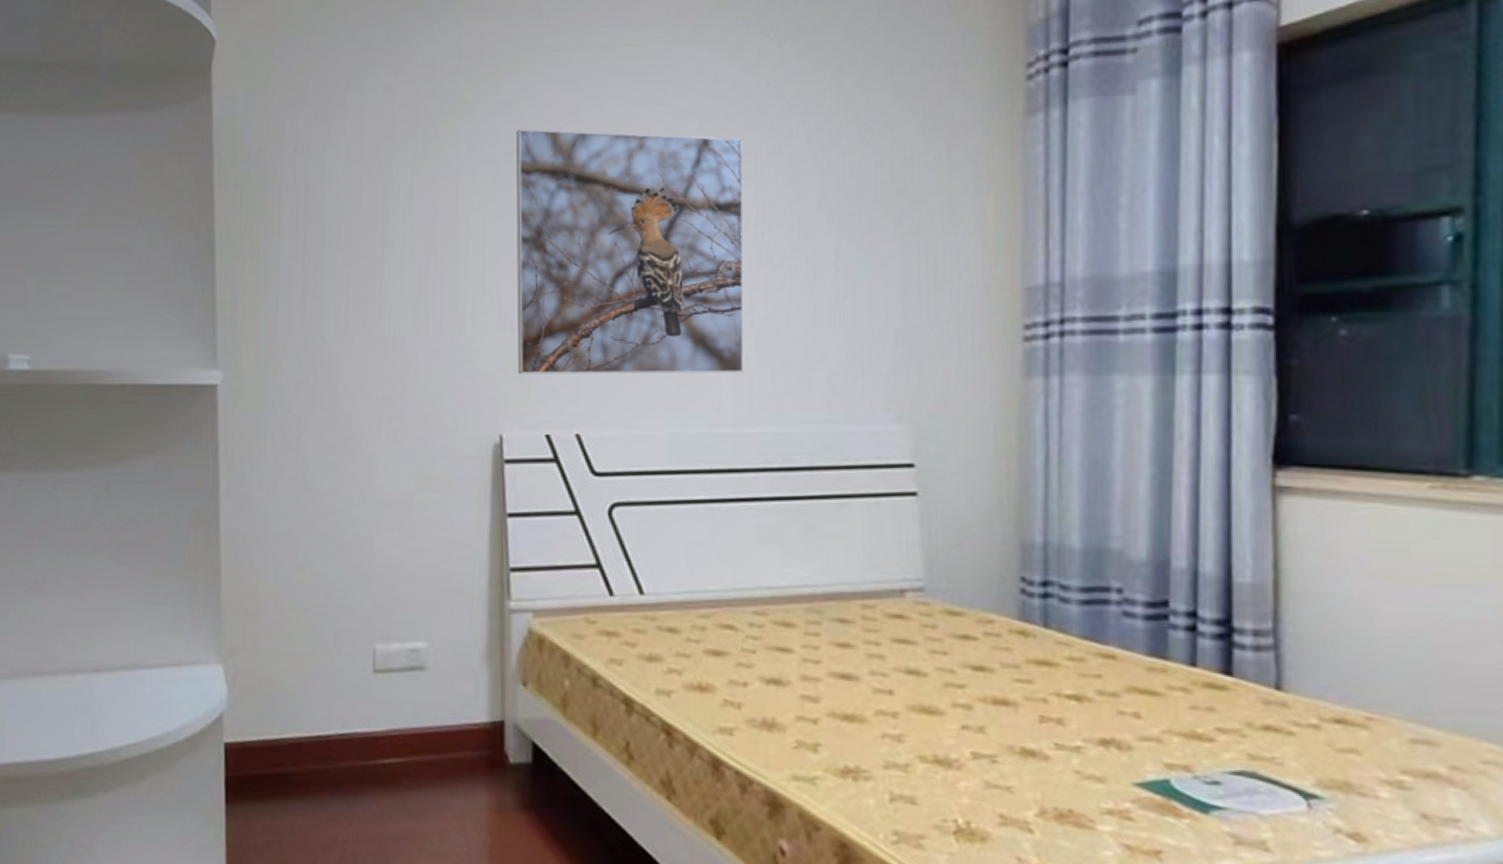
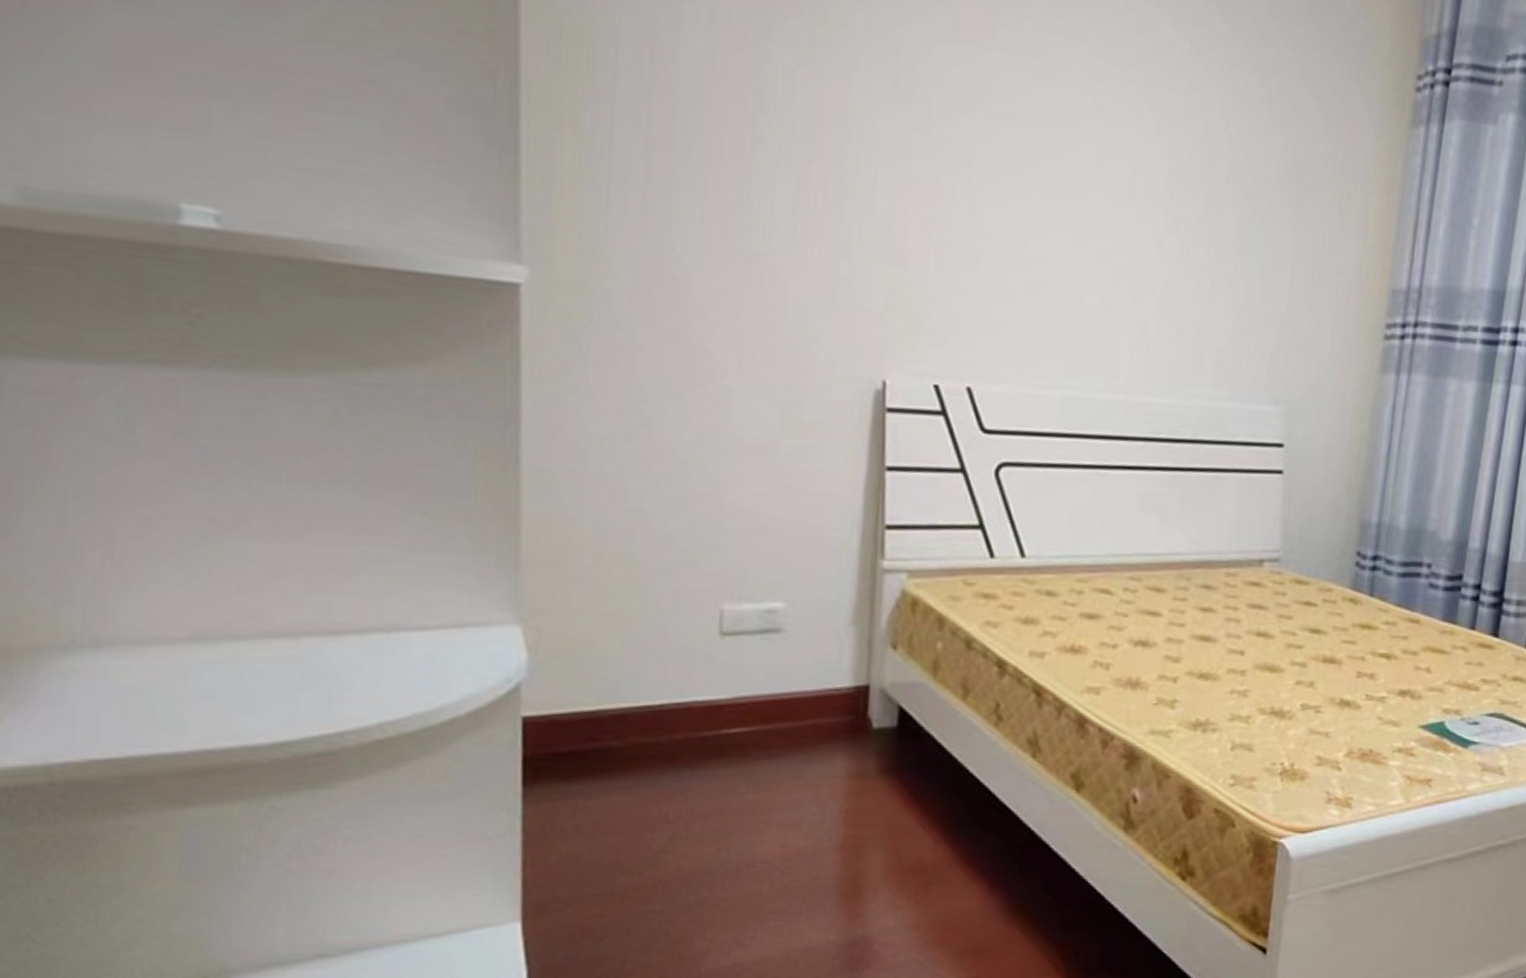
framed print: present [515,129,744,375] -> none [907,33,1162,341]

